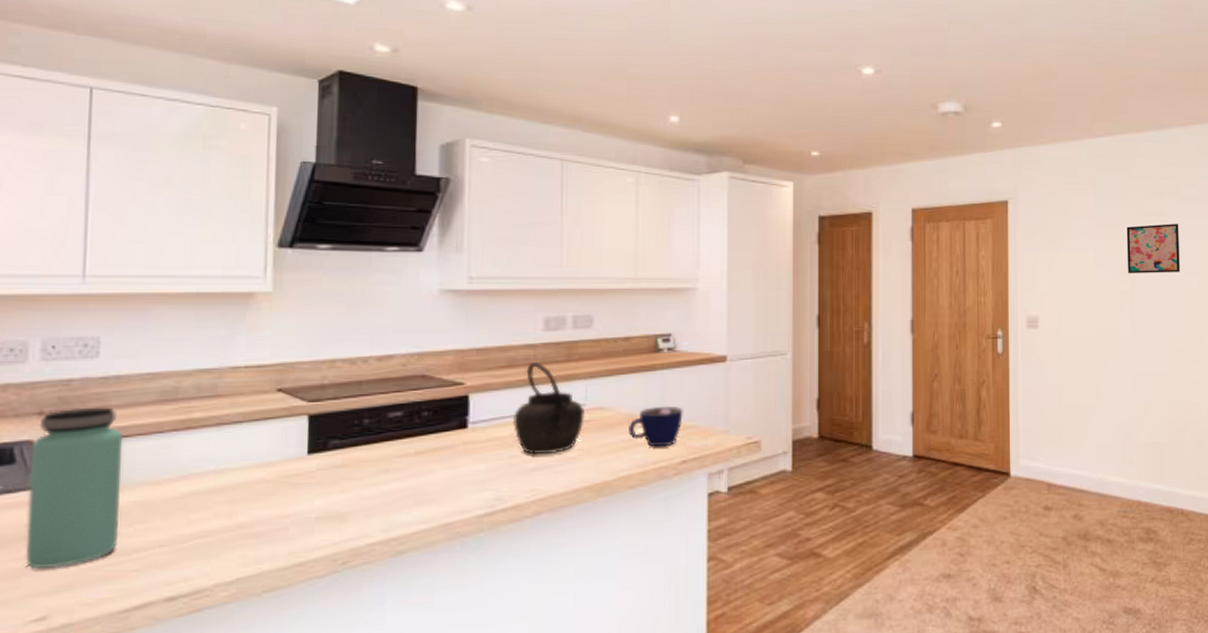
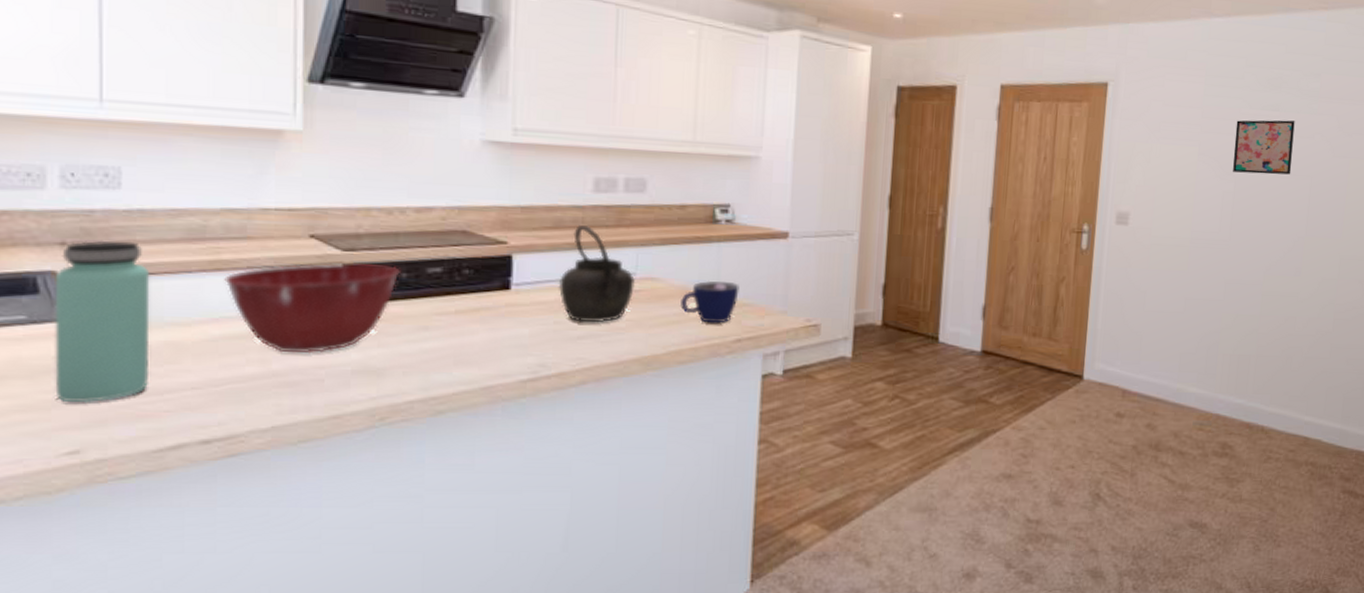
mixing bowl: none [195,413,363,505] -> present [224,263,400,354]

